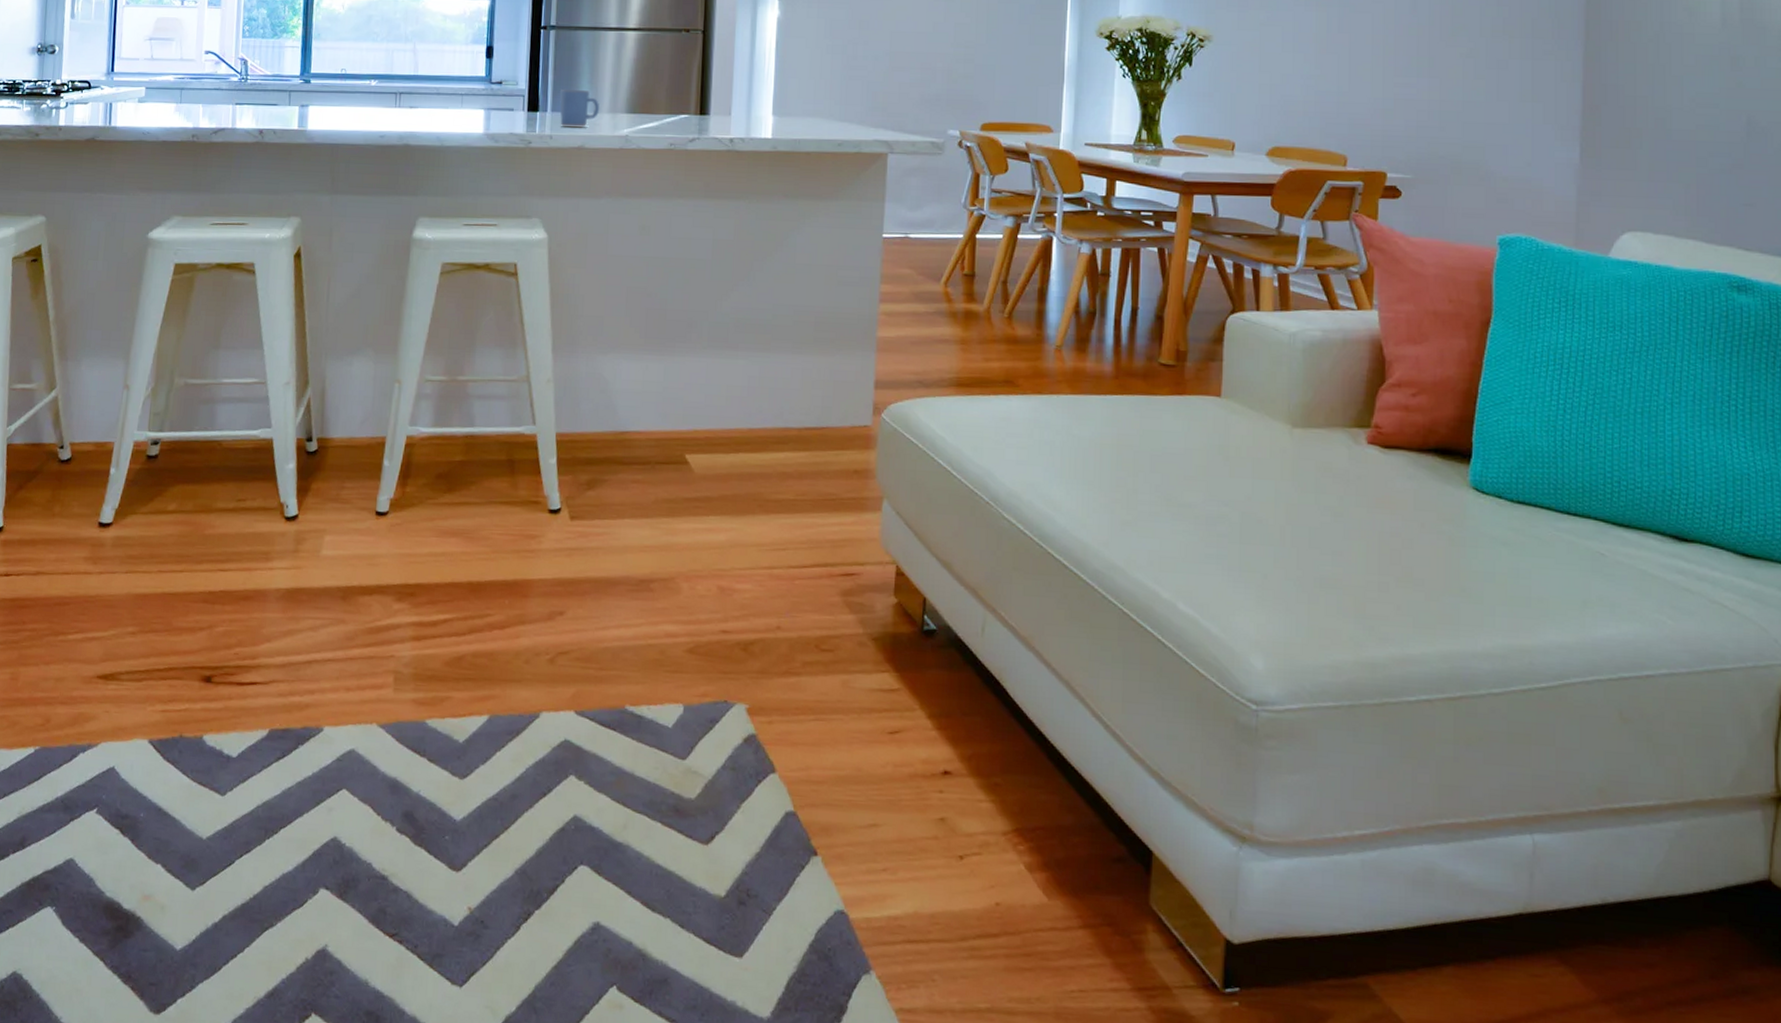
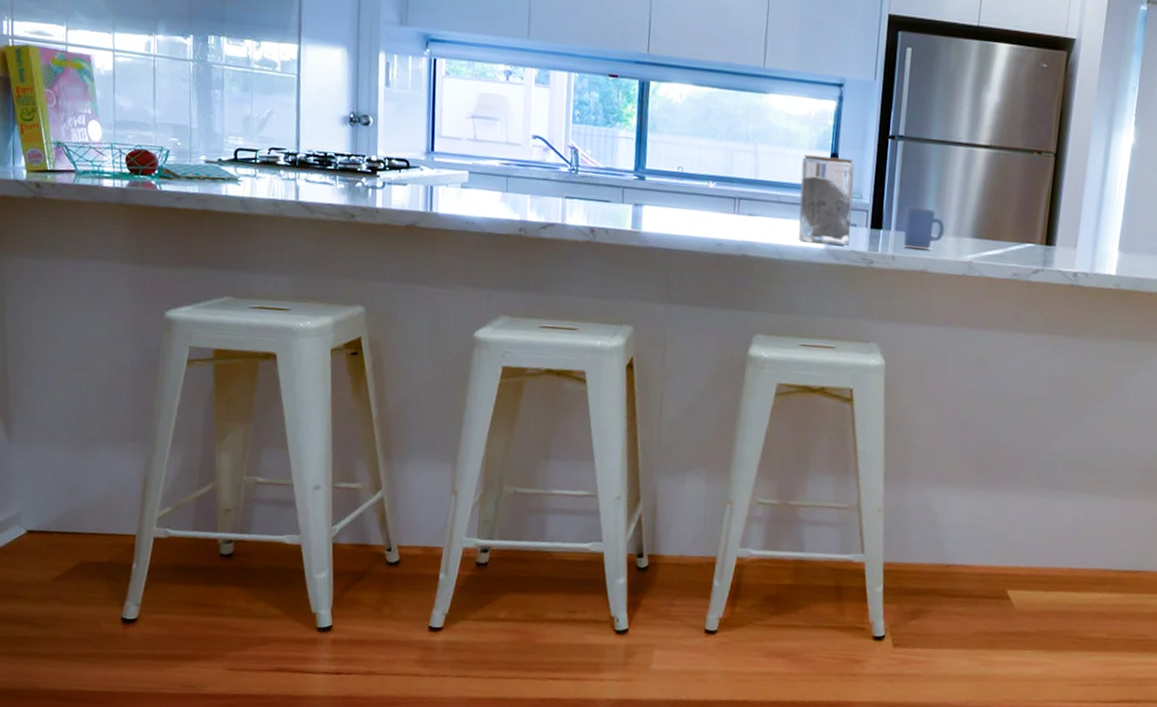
jar: none [457,49,510,130] -> present [798,154,855,246]

